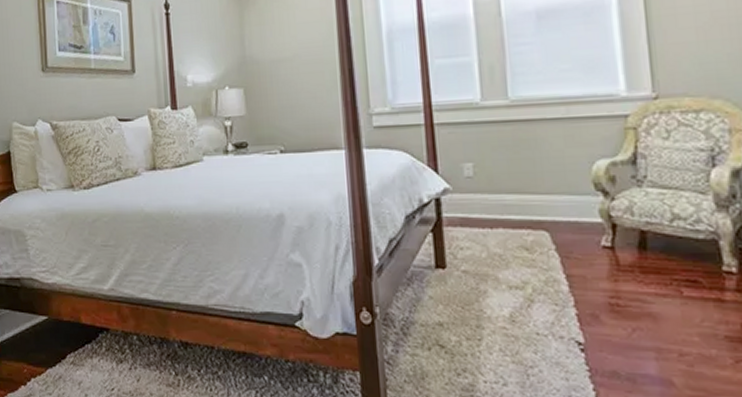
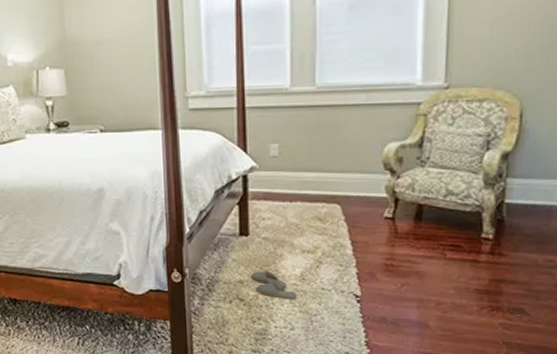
slippers: none [450,311,508,348] -> present [250,271,297,300]

